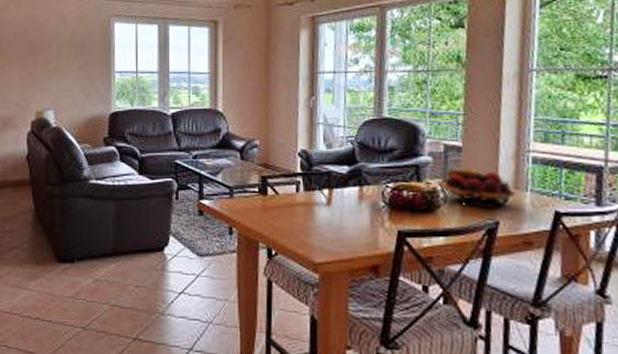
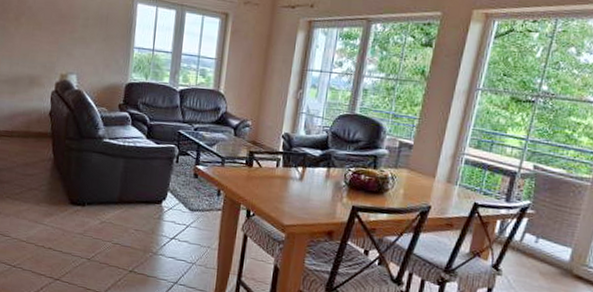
fruit basket: present [435,168,516,207] -> none [387,161,447,195]

